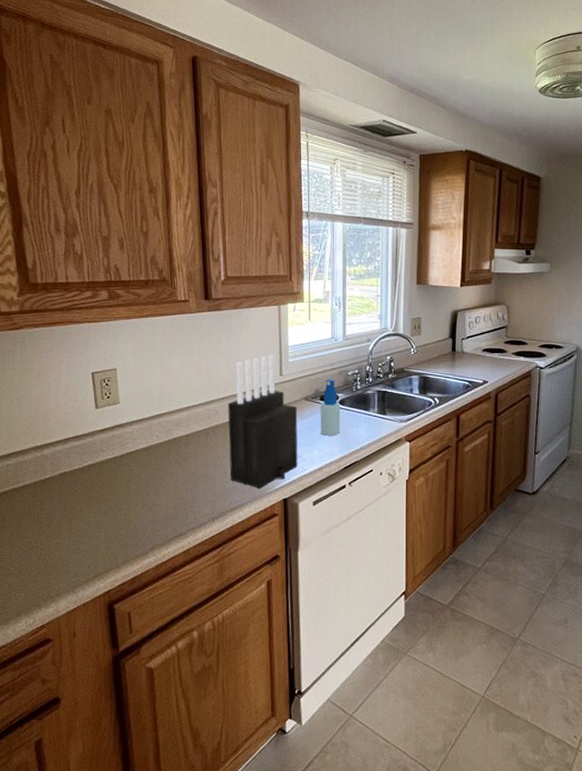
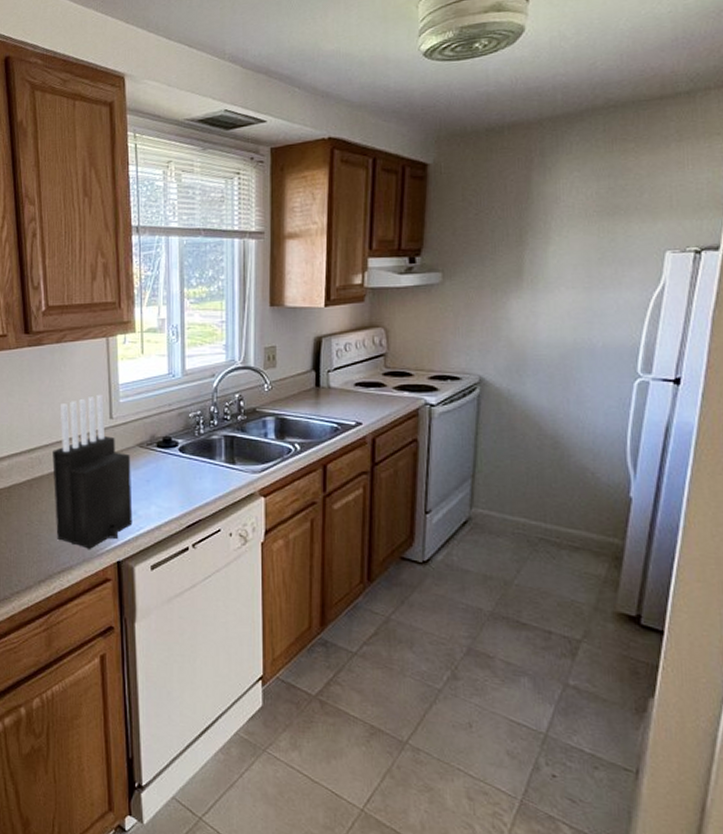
spray bottle: present [320,379,341,436] -> none [157,422,181,489]

